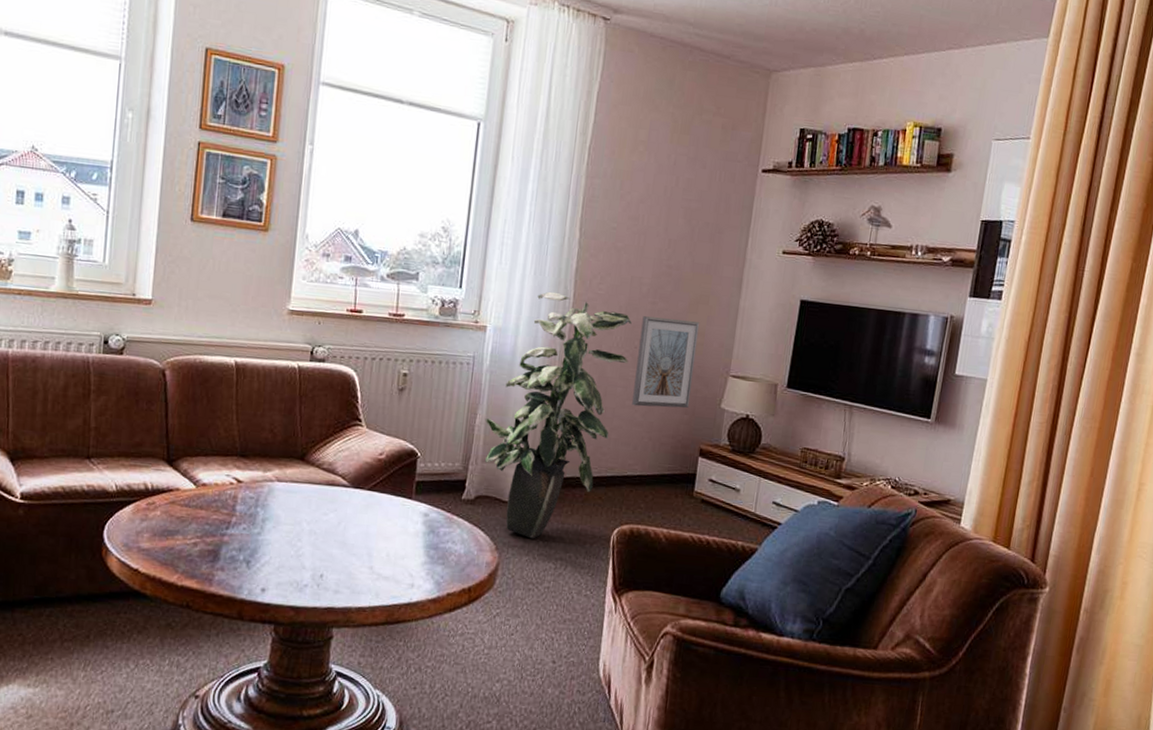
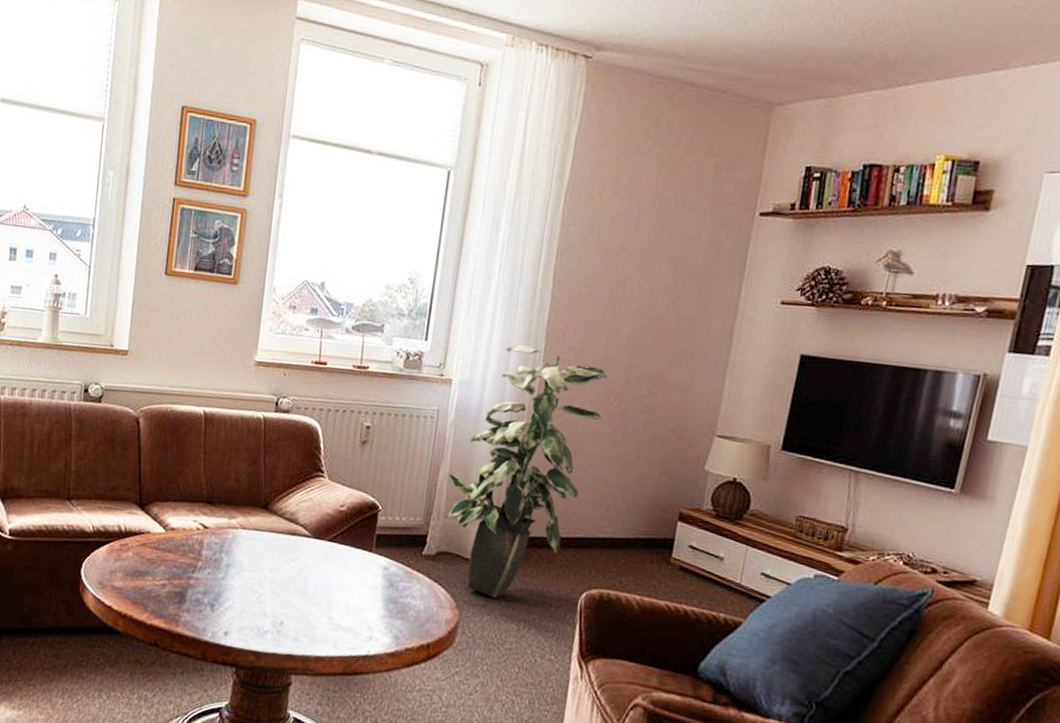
picture frame: present [632,316,700,408] -> none [605,371,684,469]

